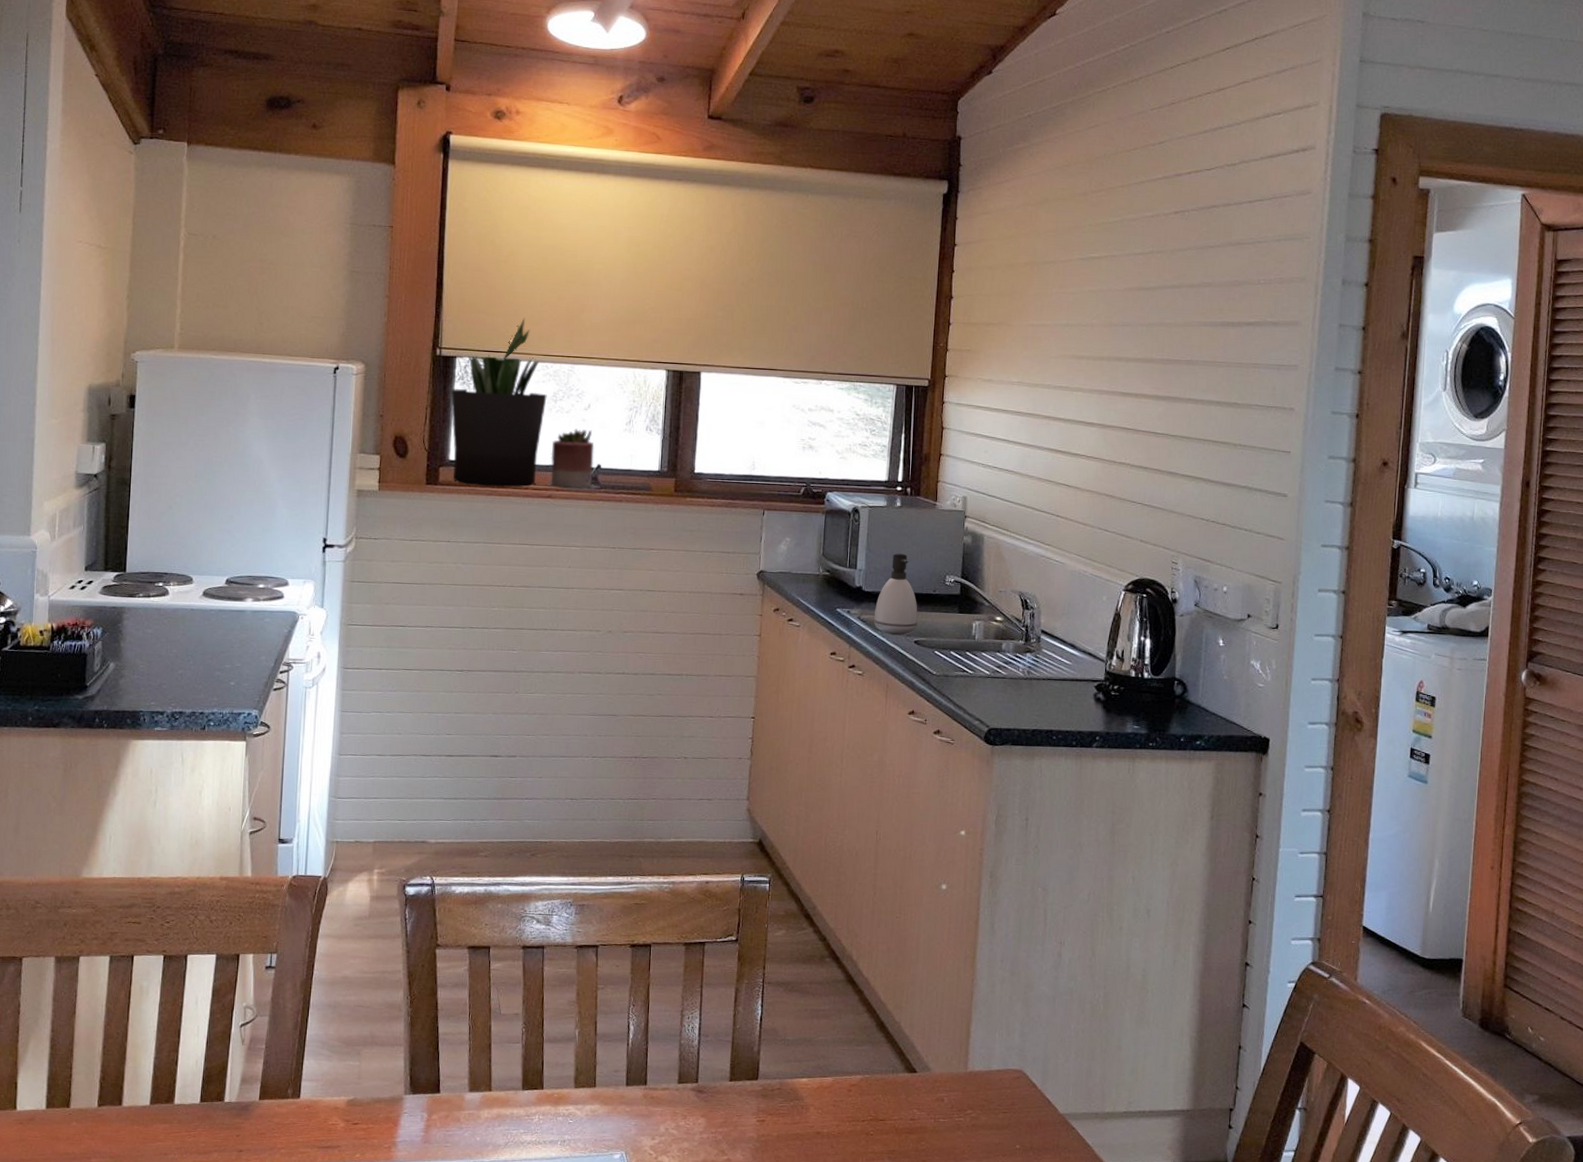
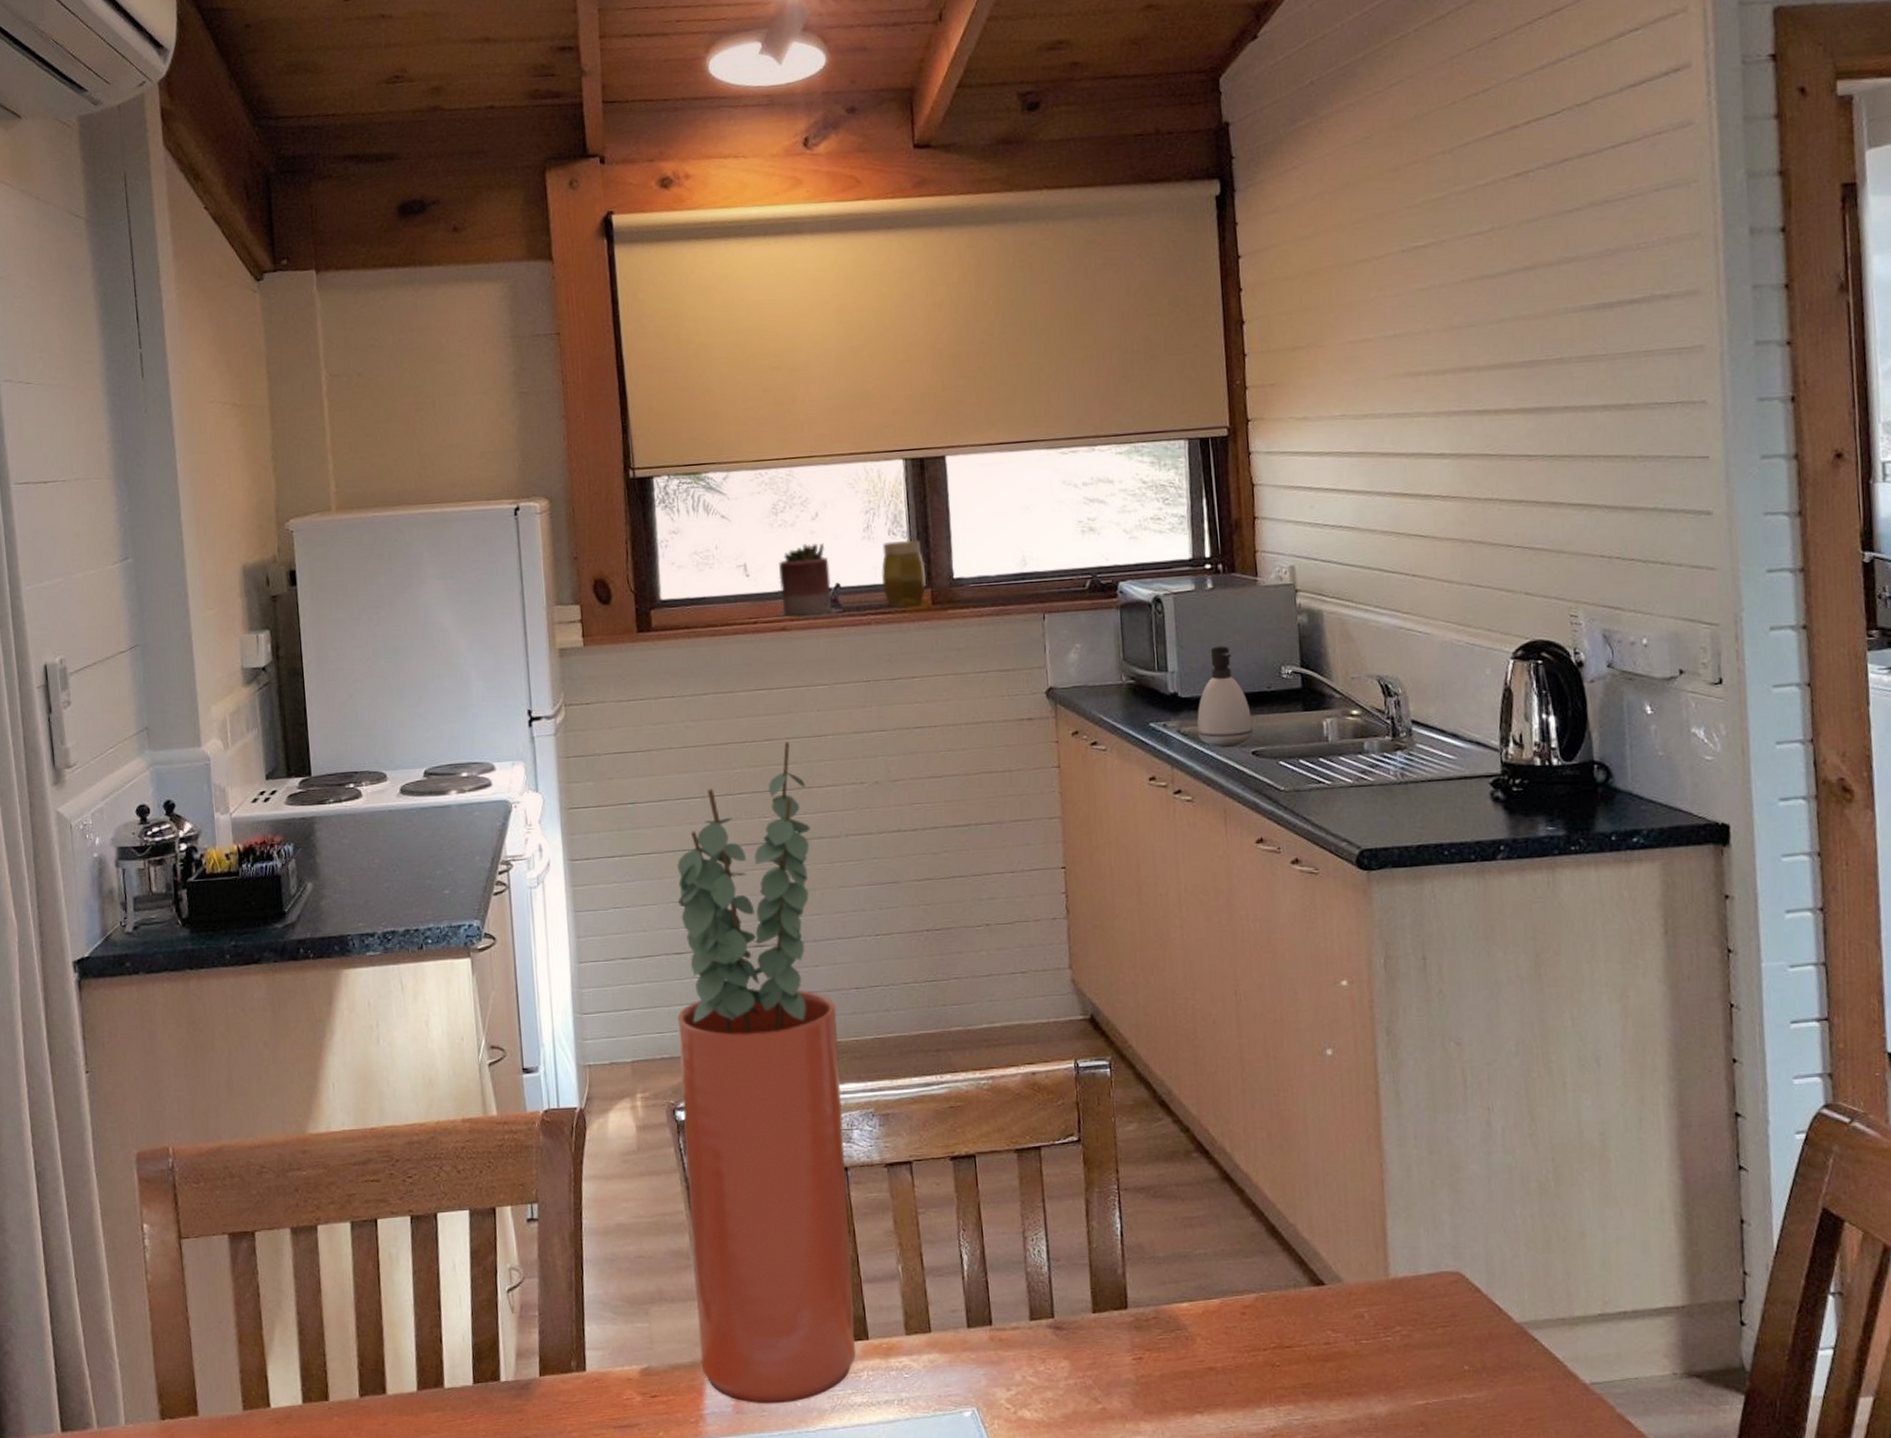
vase: none [399,590,552,1137] -> present [677,742,856,1404]
planter: present [451,317,547,489] -> none [652,419,766,628]
jar: none [635,435,673,493] -> present [881,540,926,610]

